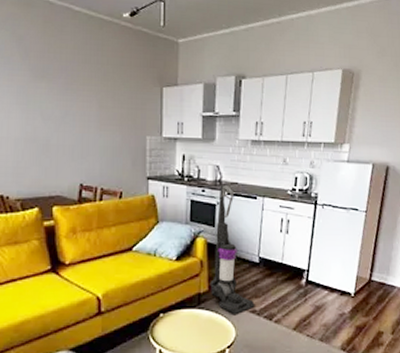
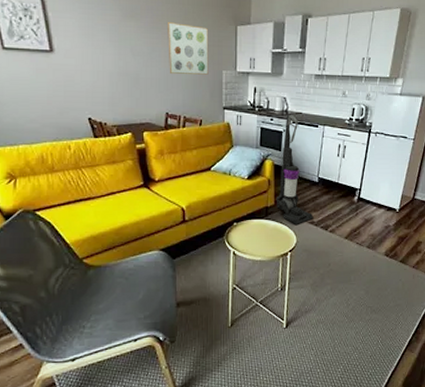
wall art: none [84,83,131,141] -> present [168,22,209,75]

